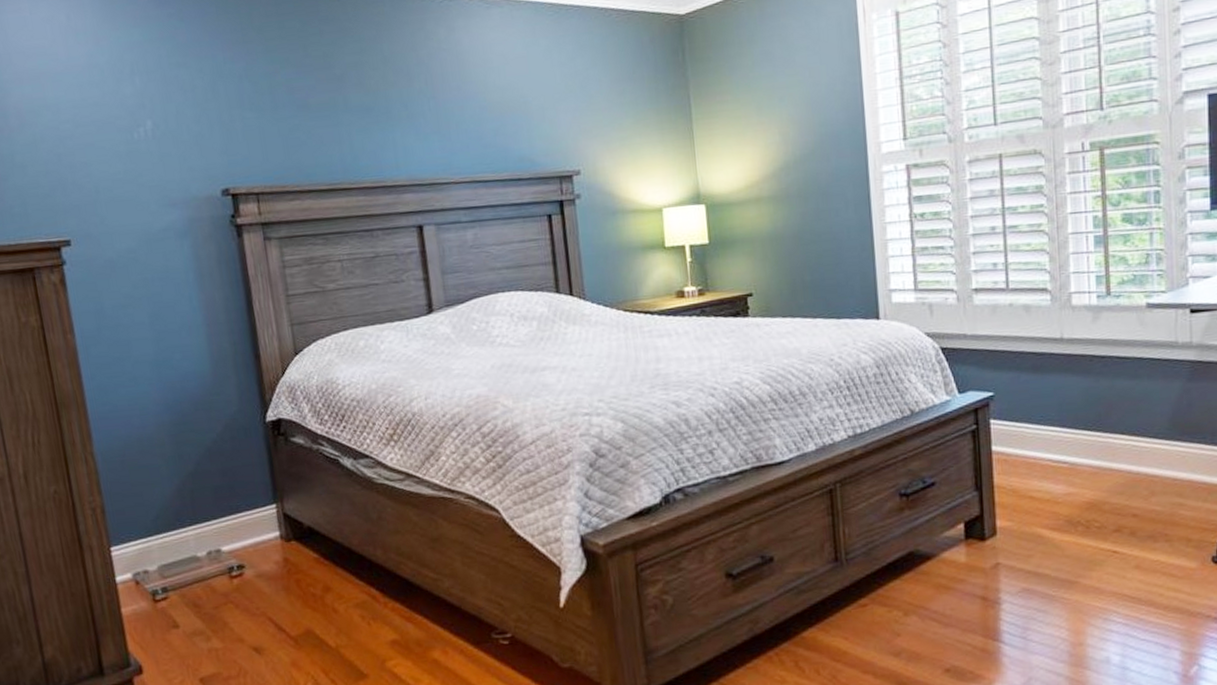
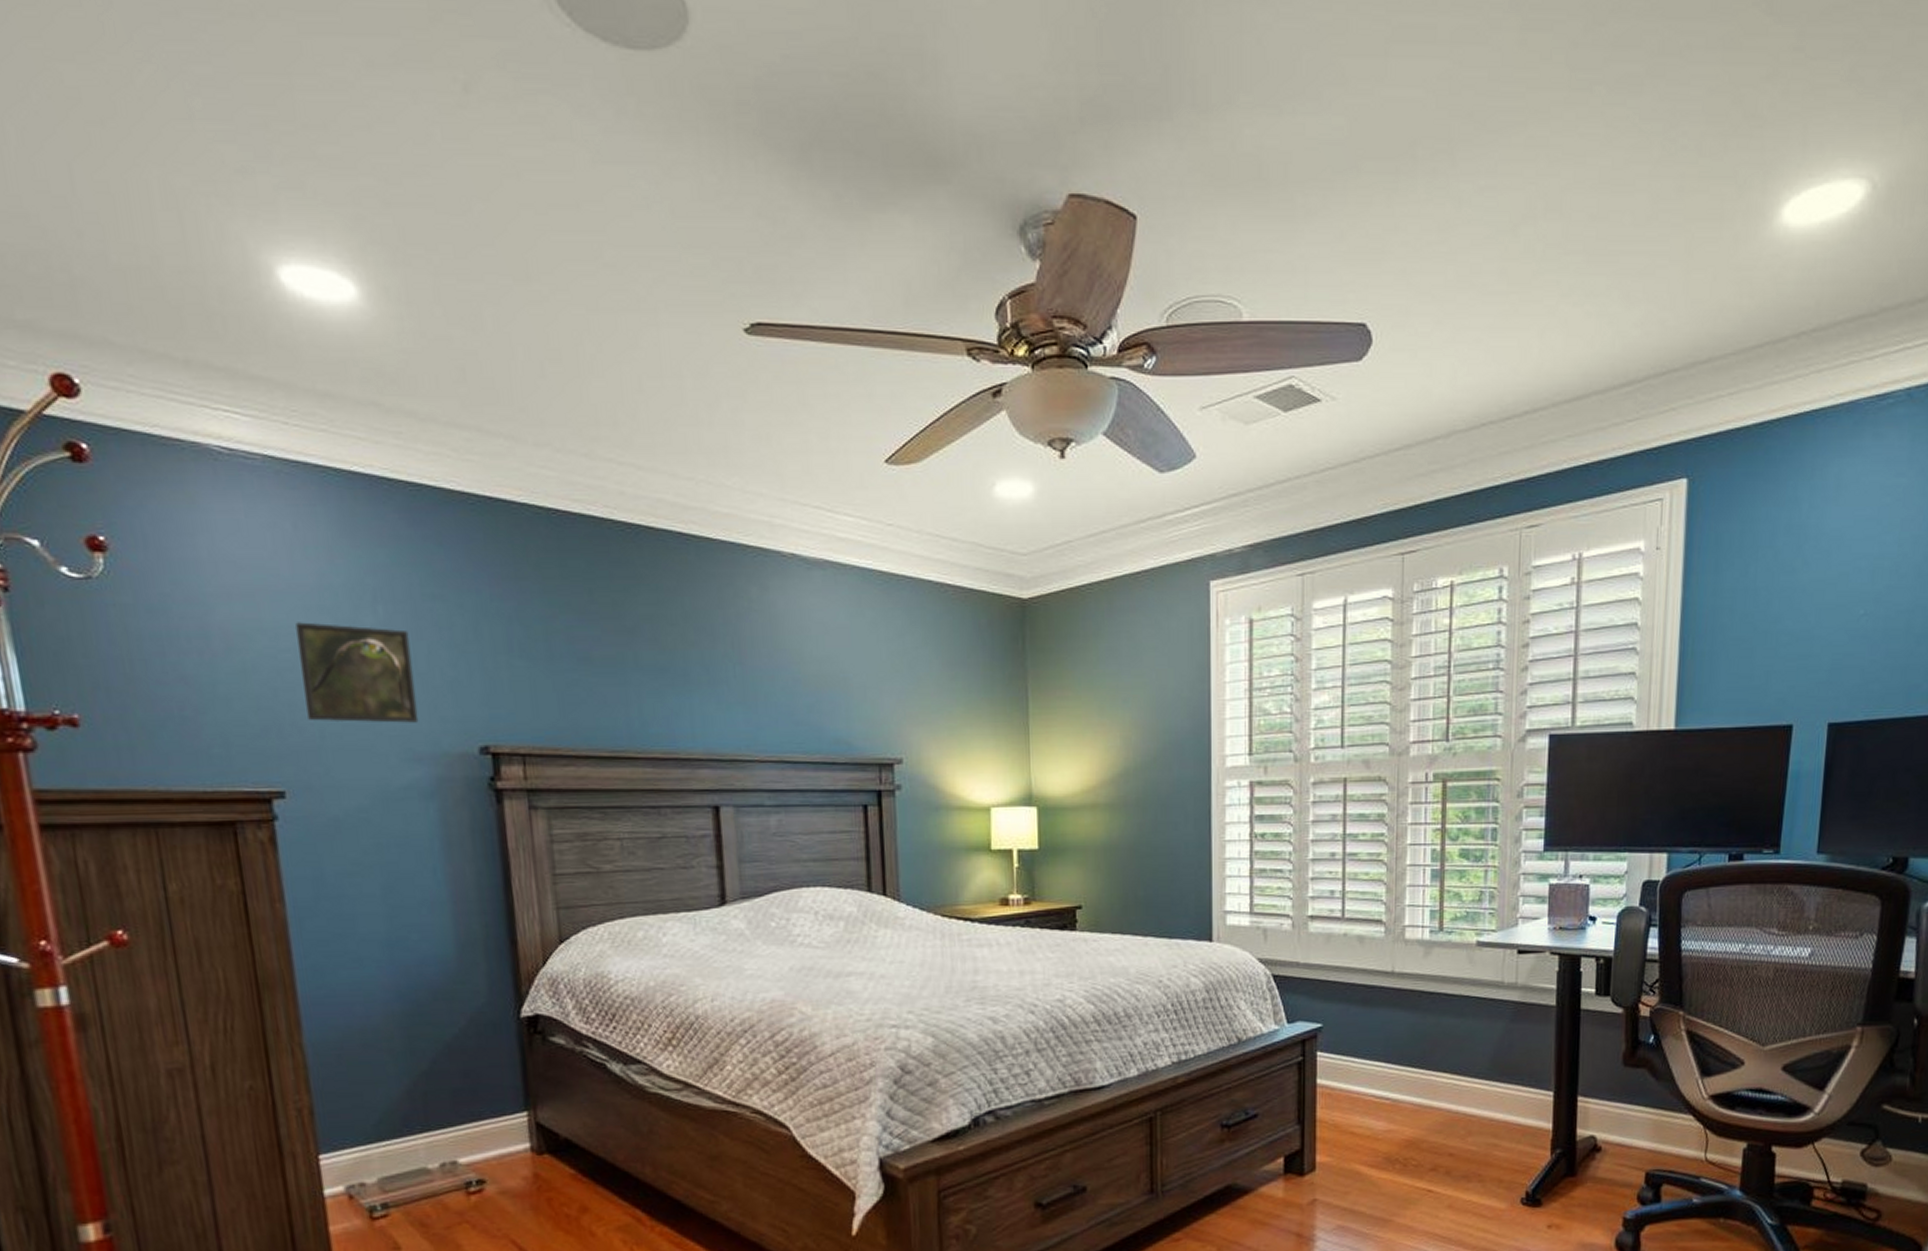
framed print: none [72,95,172,179] -> present [295,622,419,723]

